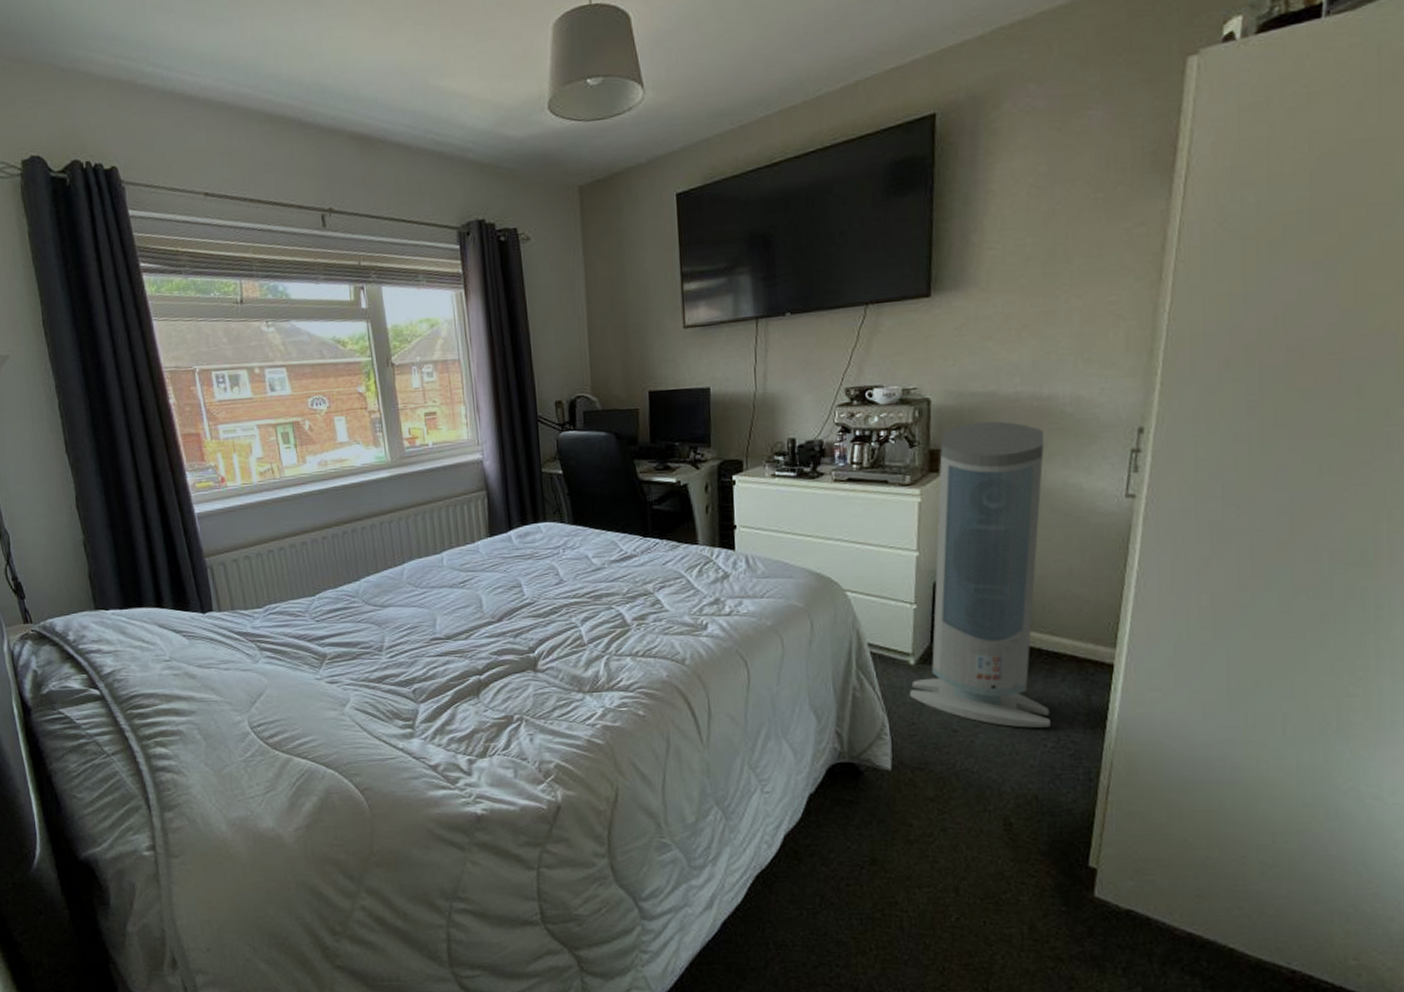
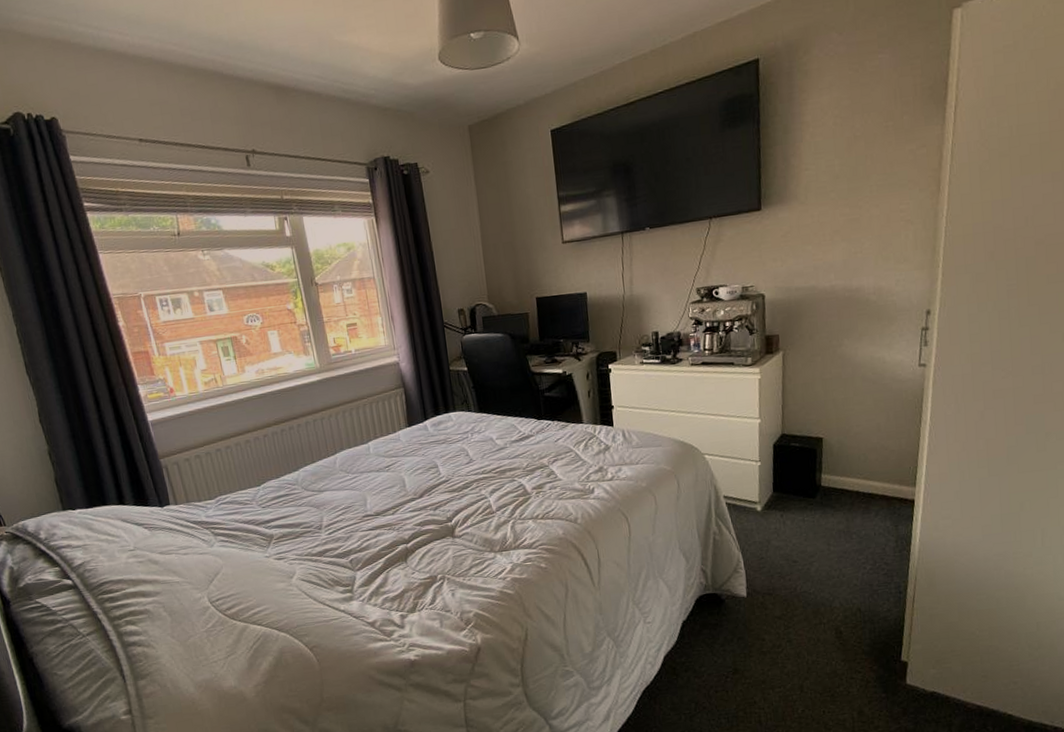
air purifier: present [909,421,1051,728] -> none [758,310,868,555]

